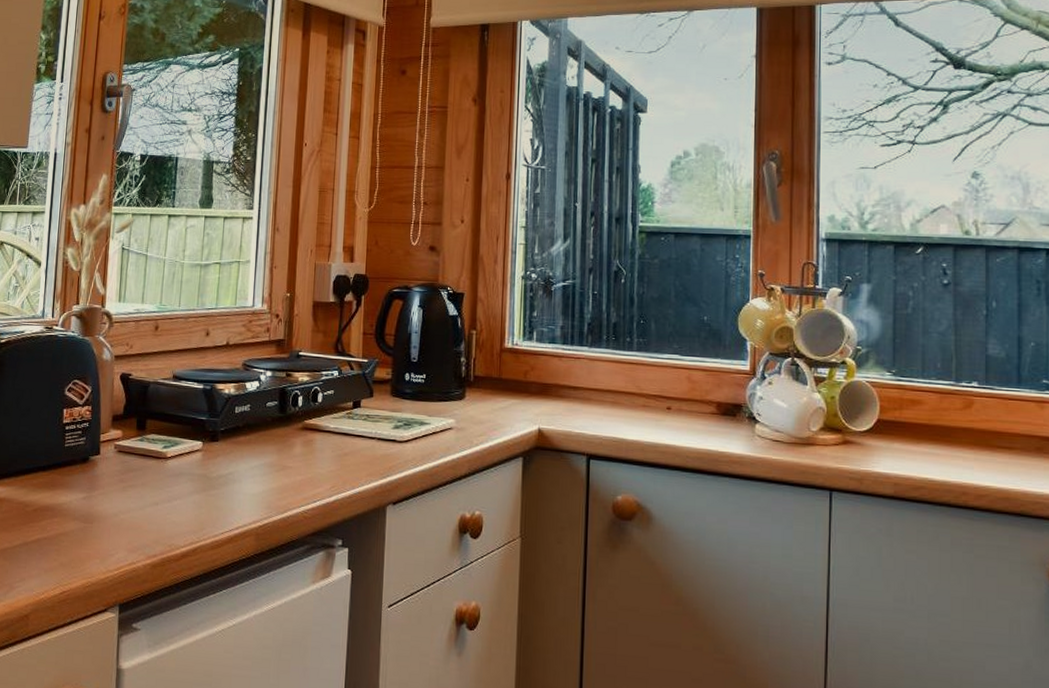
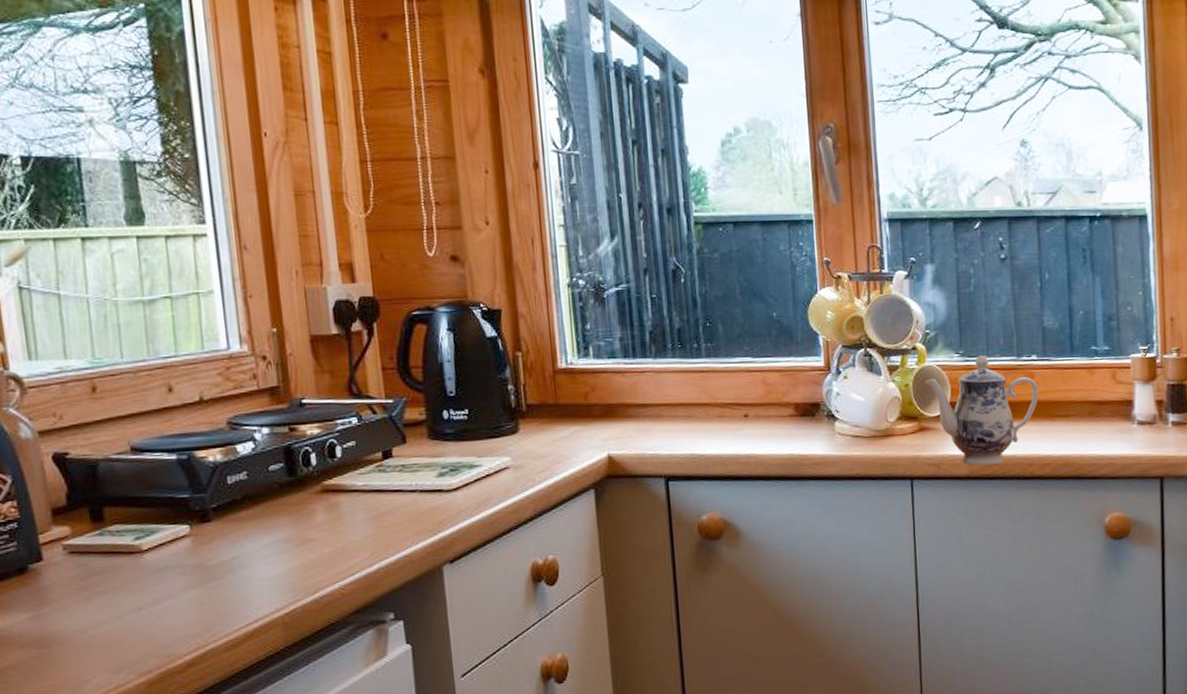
teapot: none [853,377,978,488] -> present [925,356,1039,466]

